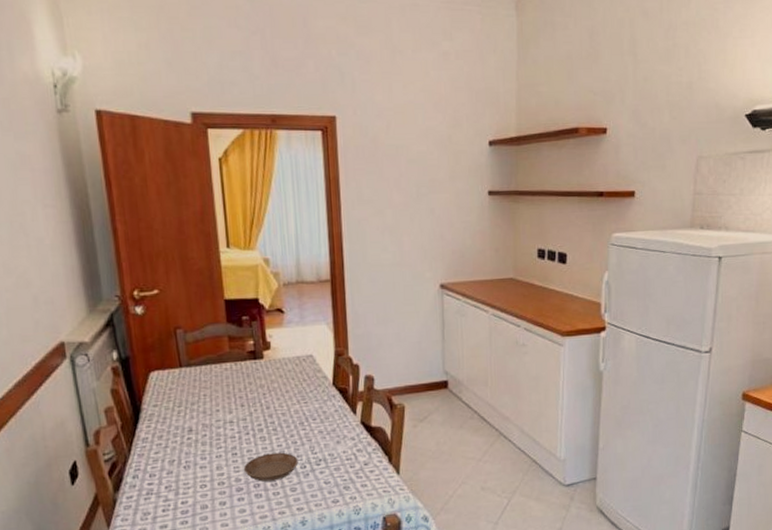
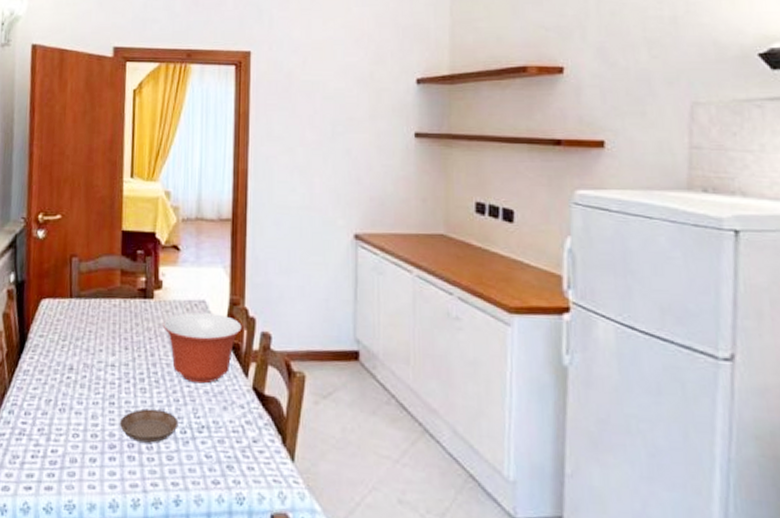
mixing bowl: none [274,365,348,426] -> present [162,312,242,384]

